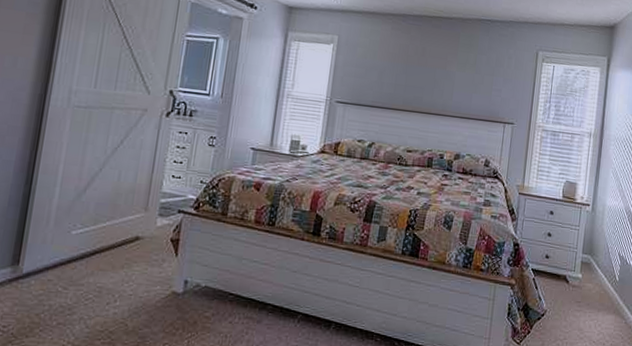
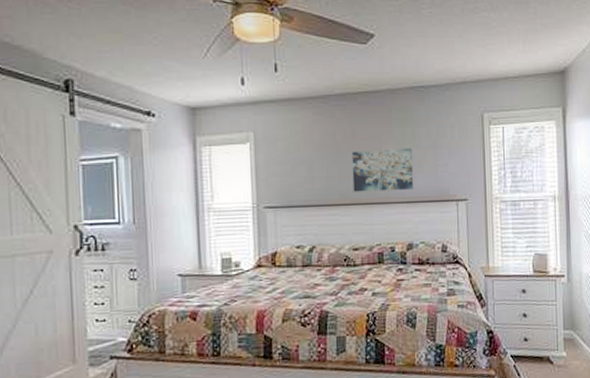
wall art: none [415,66,473,108] -> present [351,148,414,192]

